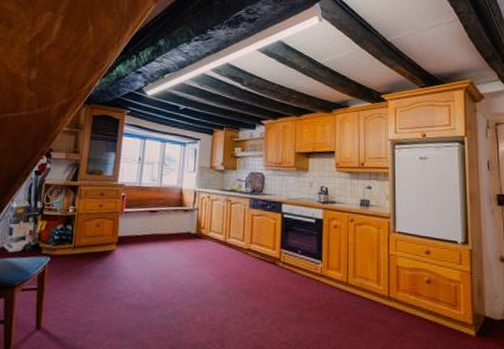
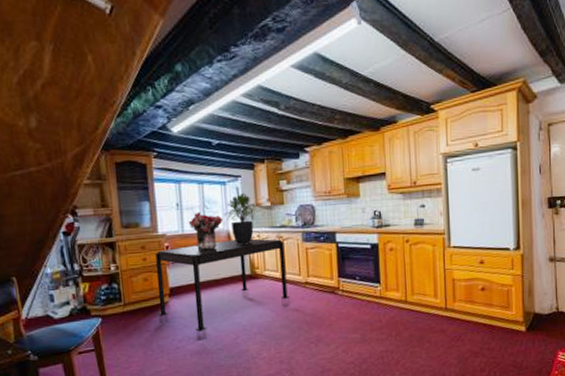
dining table: none [102,197,232,294] -> present [156,238,291,341]
bouquet: none [146,167,179,206] -> present [188,211,223,252]
potted plant: none [180,154,211,204] -> present [224,192,258,245]

